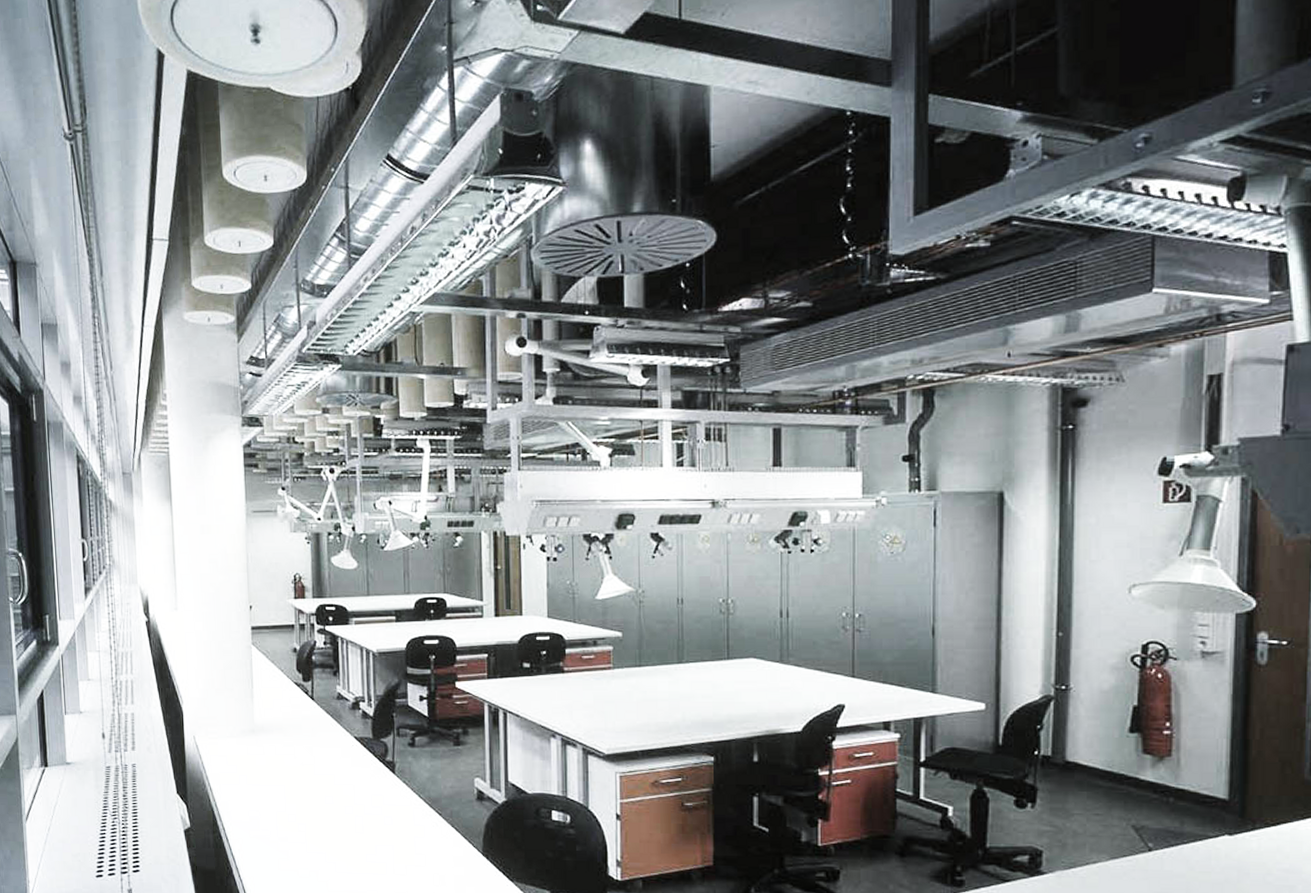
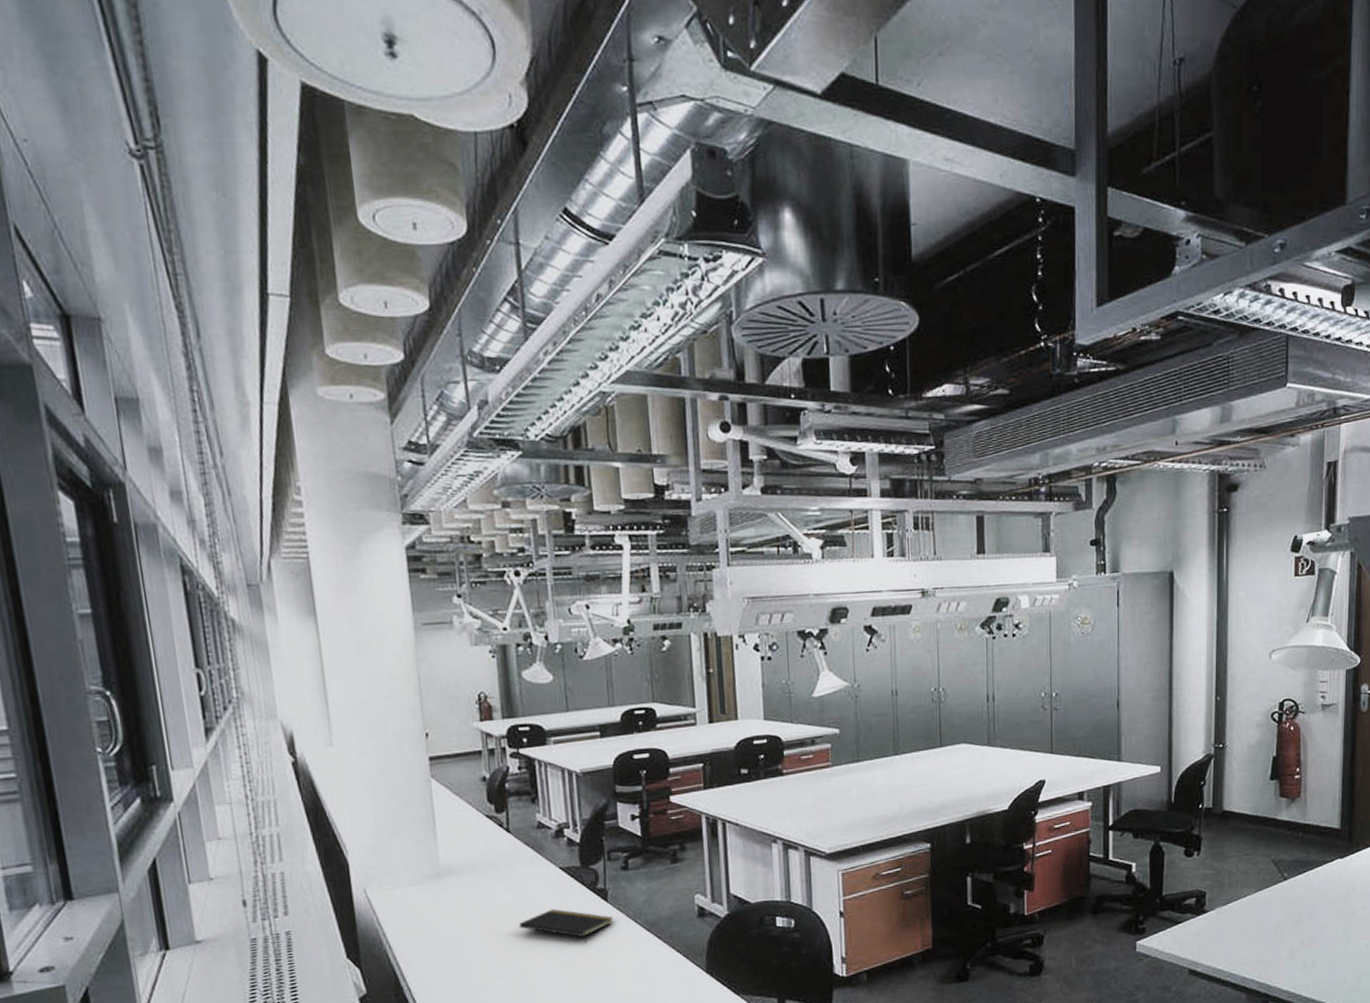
notepad: none [317,774,400,811] -> present [518,908,614,944]

